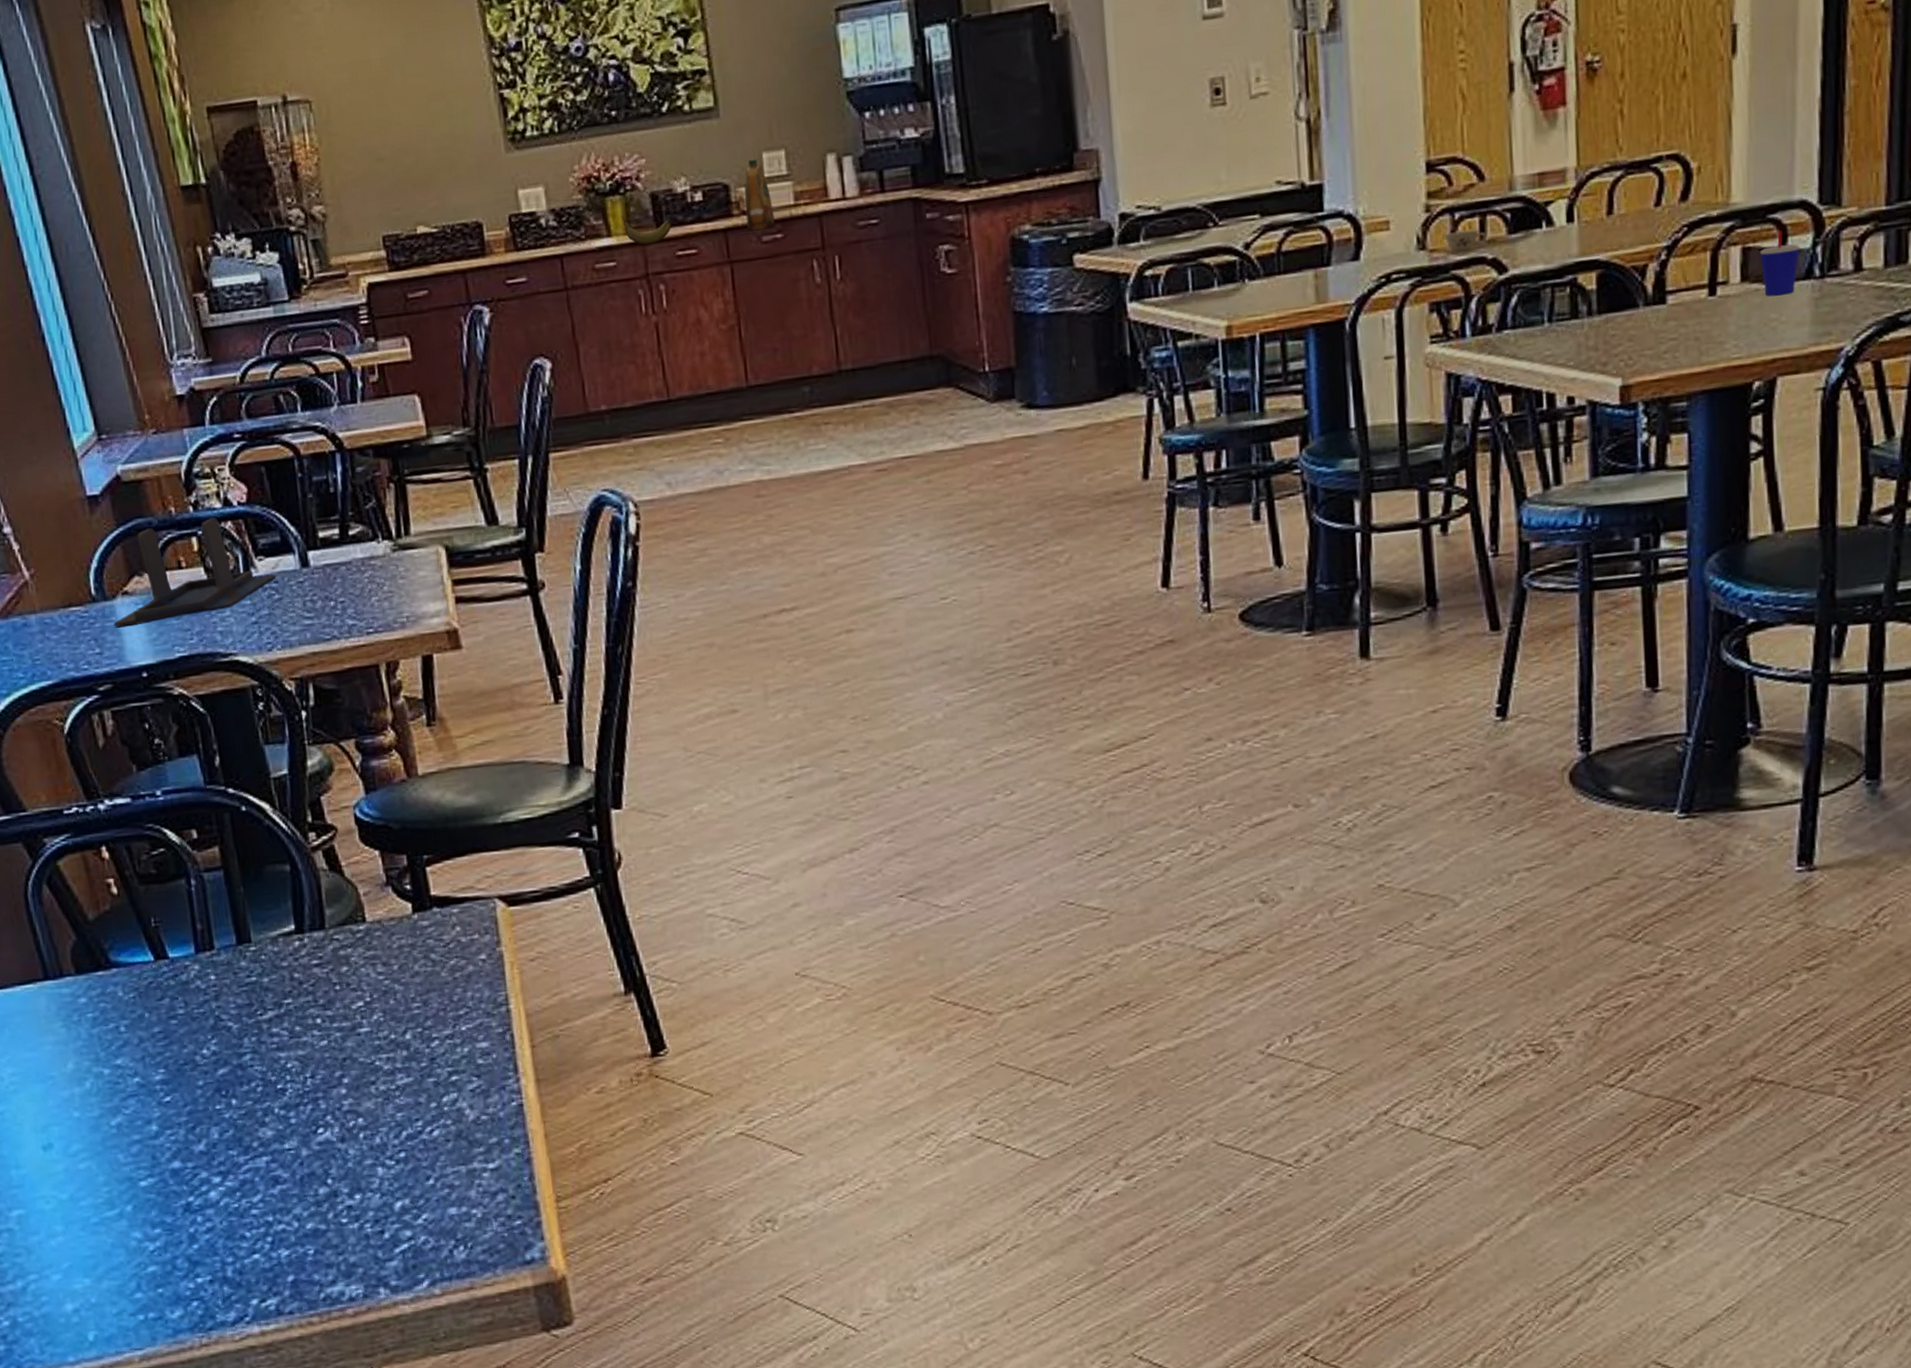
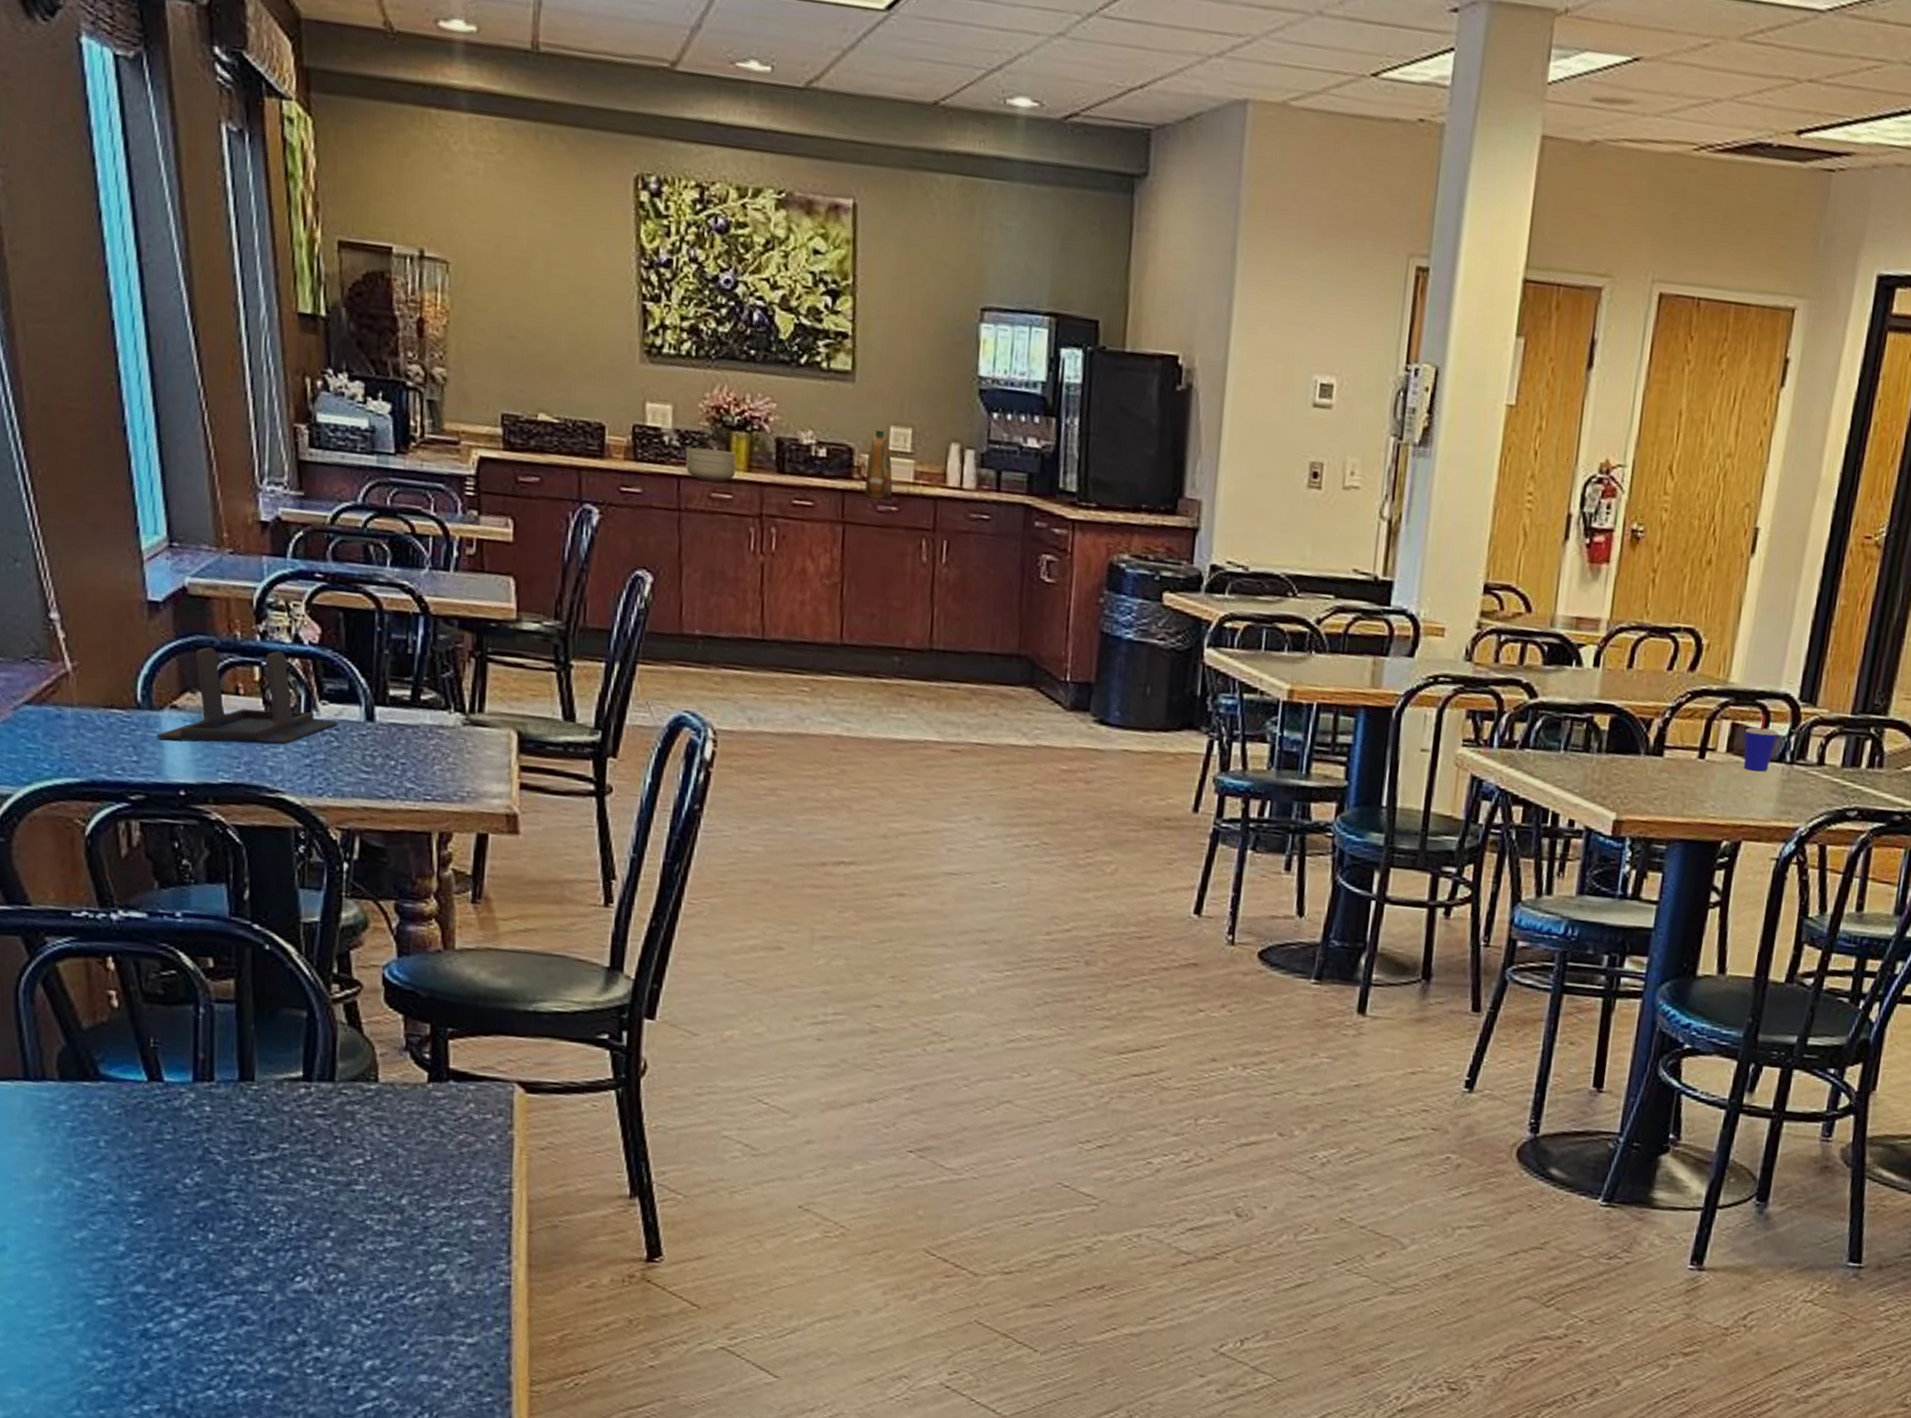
bowl: none [563,218,616,256] -> present [685,447,737,484]
fruit: present [621,215,672,246] -> none [745,452,793,488]
teacup: present [1444,229,1486,255] -> none [1489,651,1525,673]

